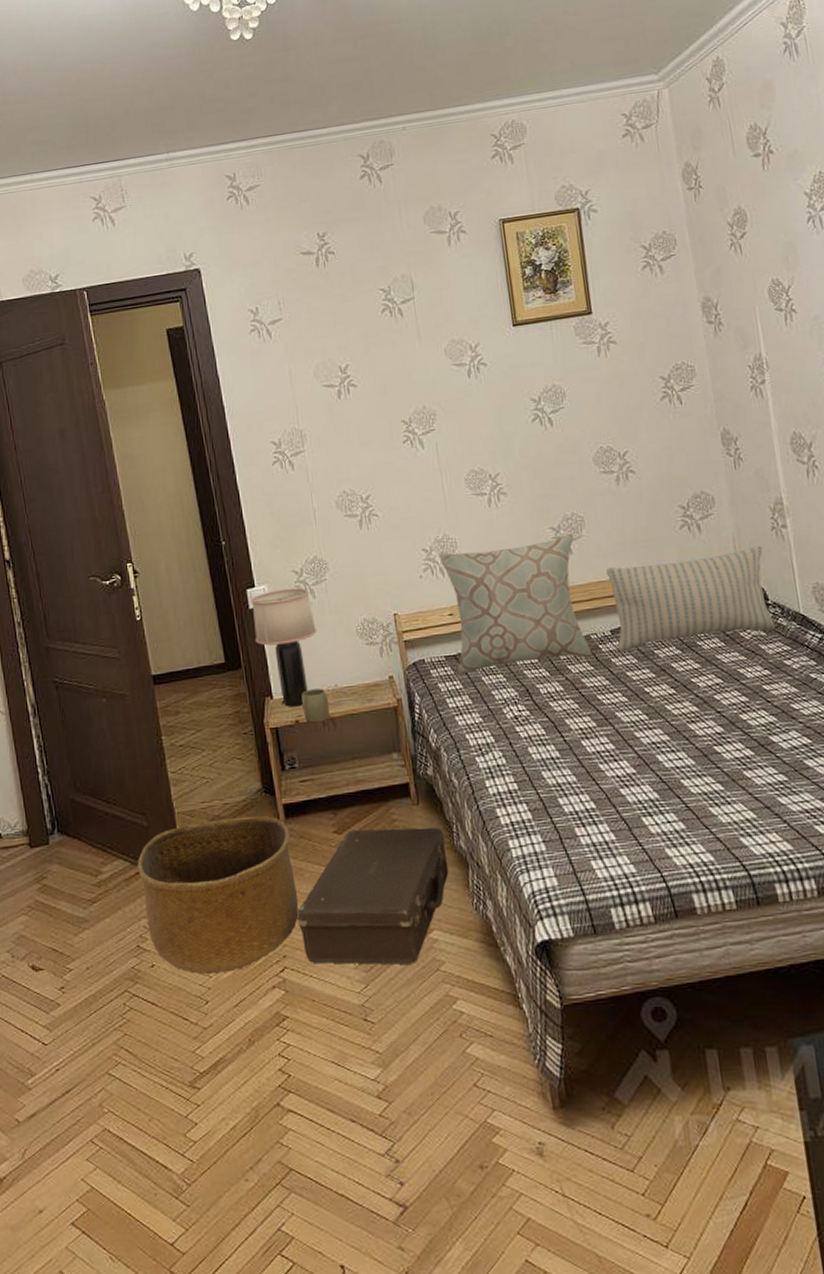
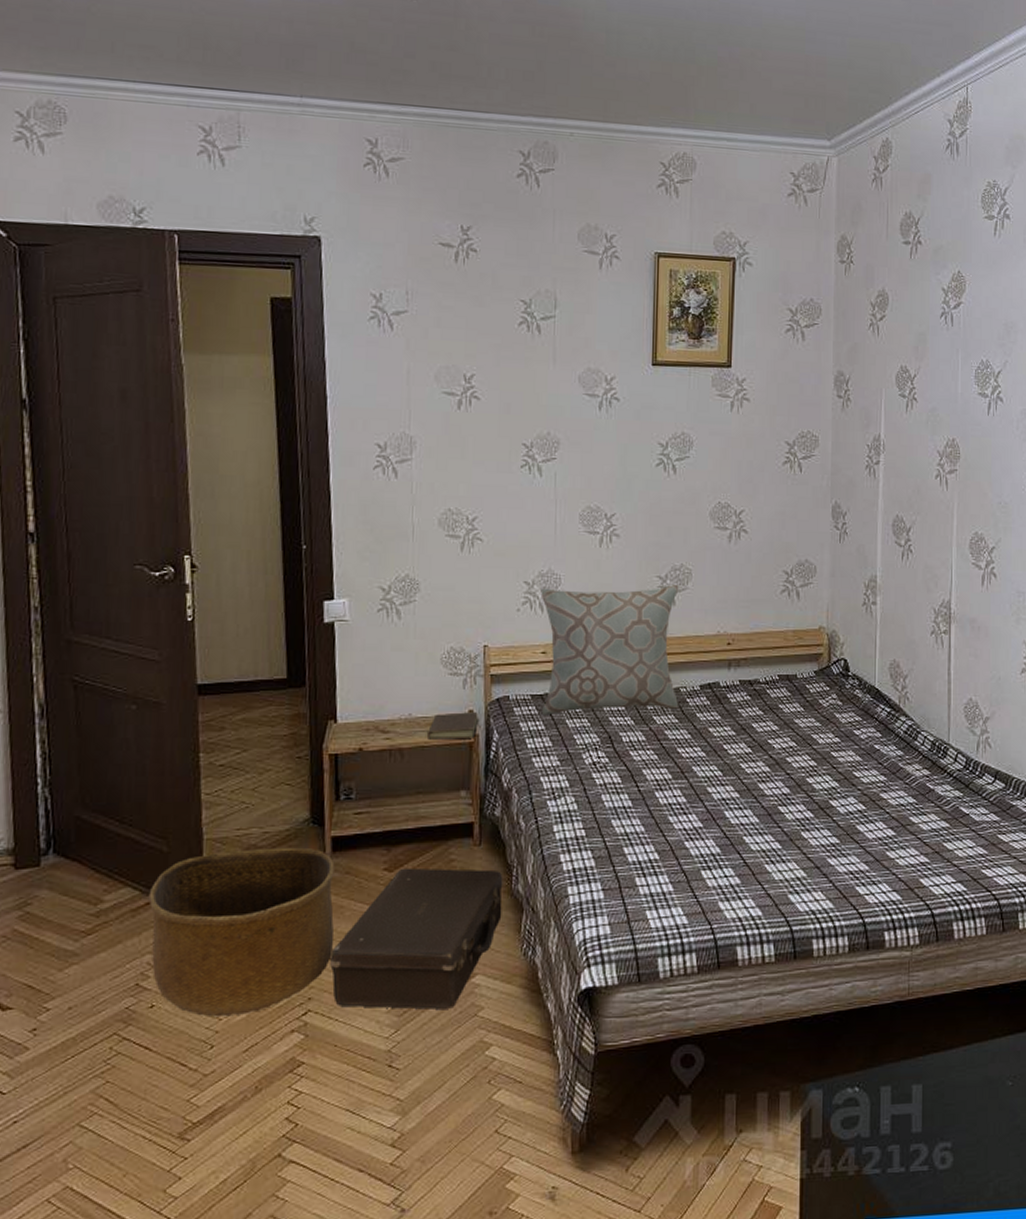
table lamp: present [251,587,318,707] -> none [325,605,398,733]
mug: present [301,688,330,723] -> none [369,716,400,752]
book: none [342,678,401,708] -> present [414,712,480,740]
pillow: present [605,546,776,652] -> none [704,619,852,708]

